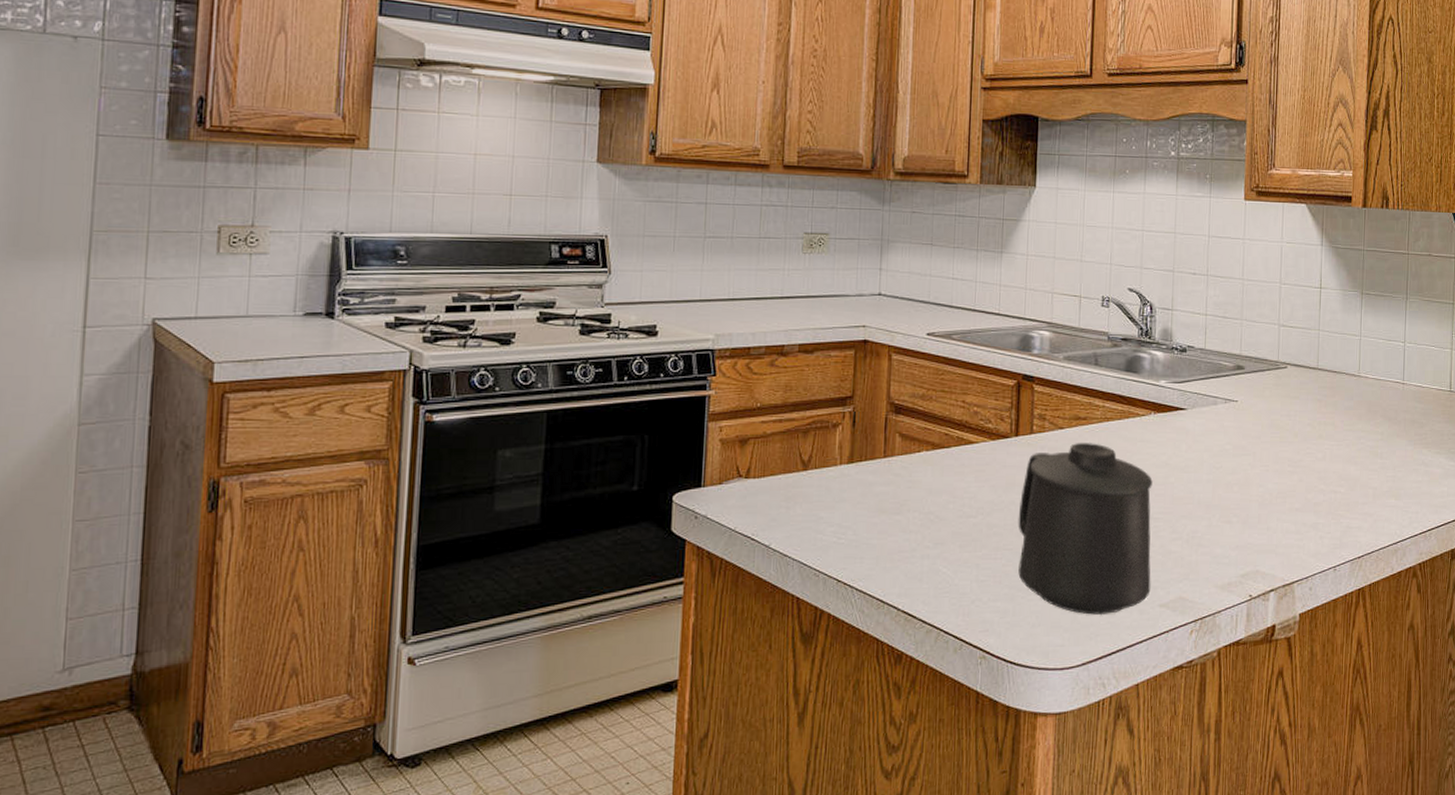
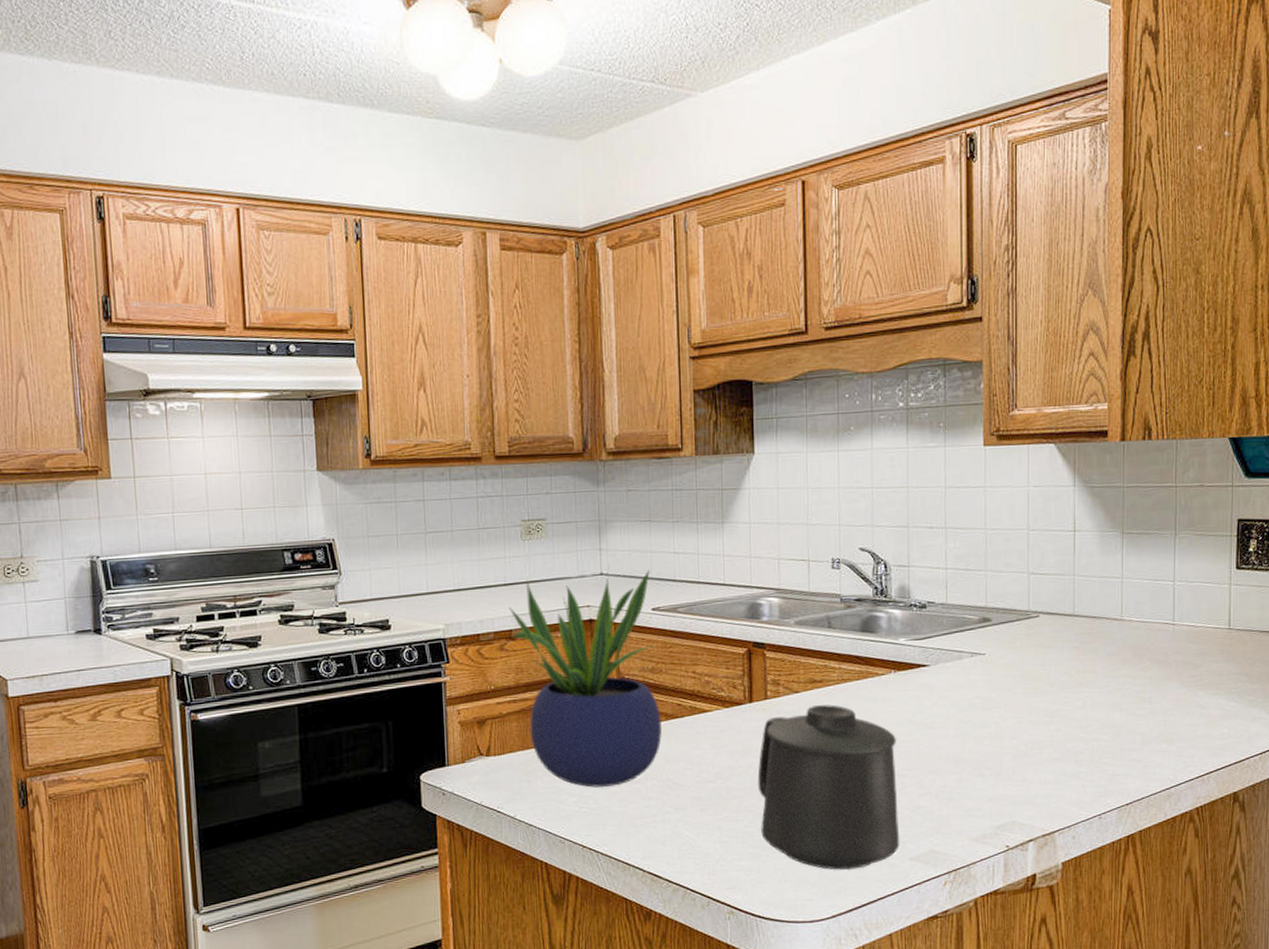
potted plant: none [783,288,928,519] -> present [509,567,662,788]

